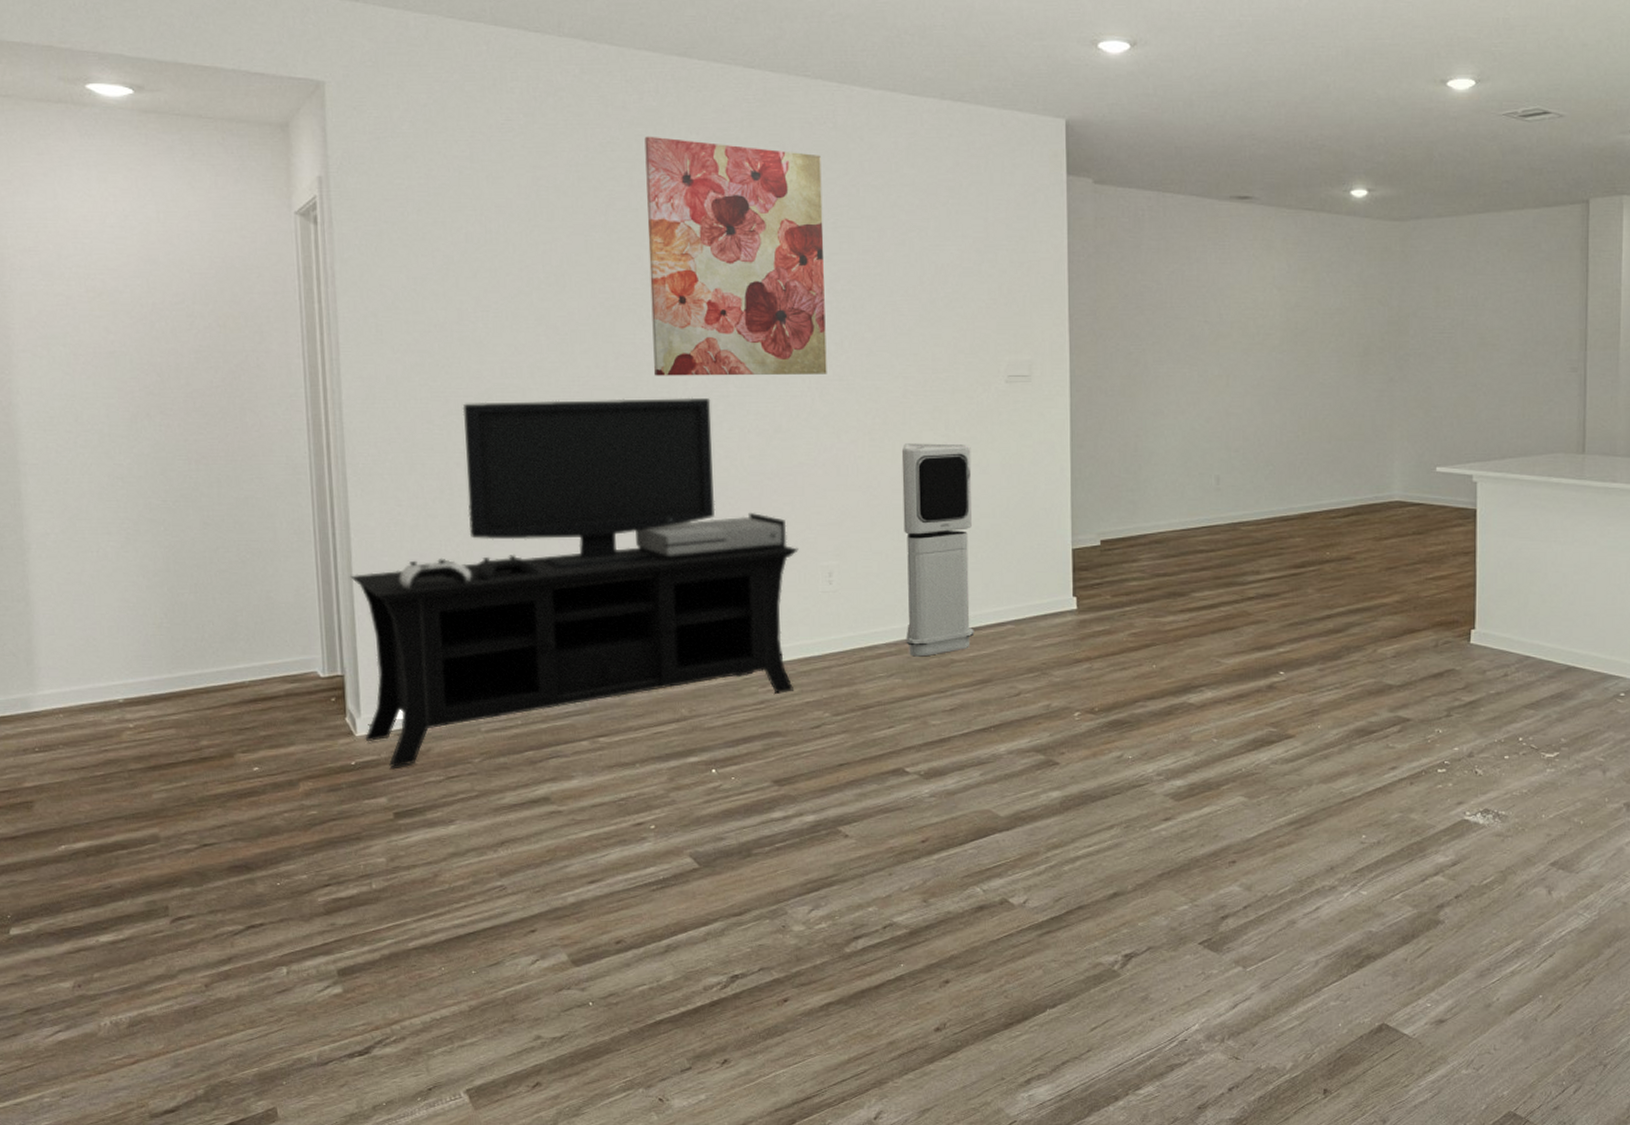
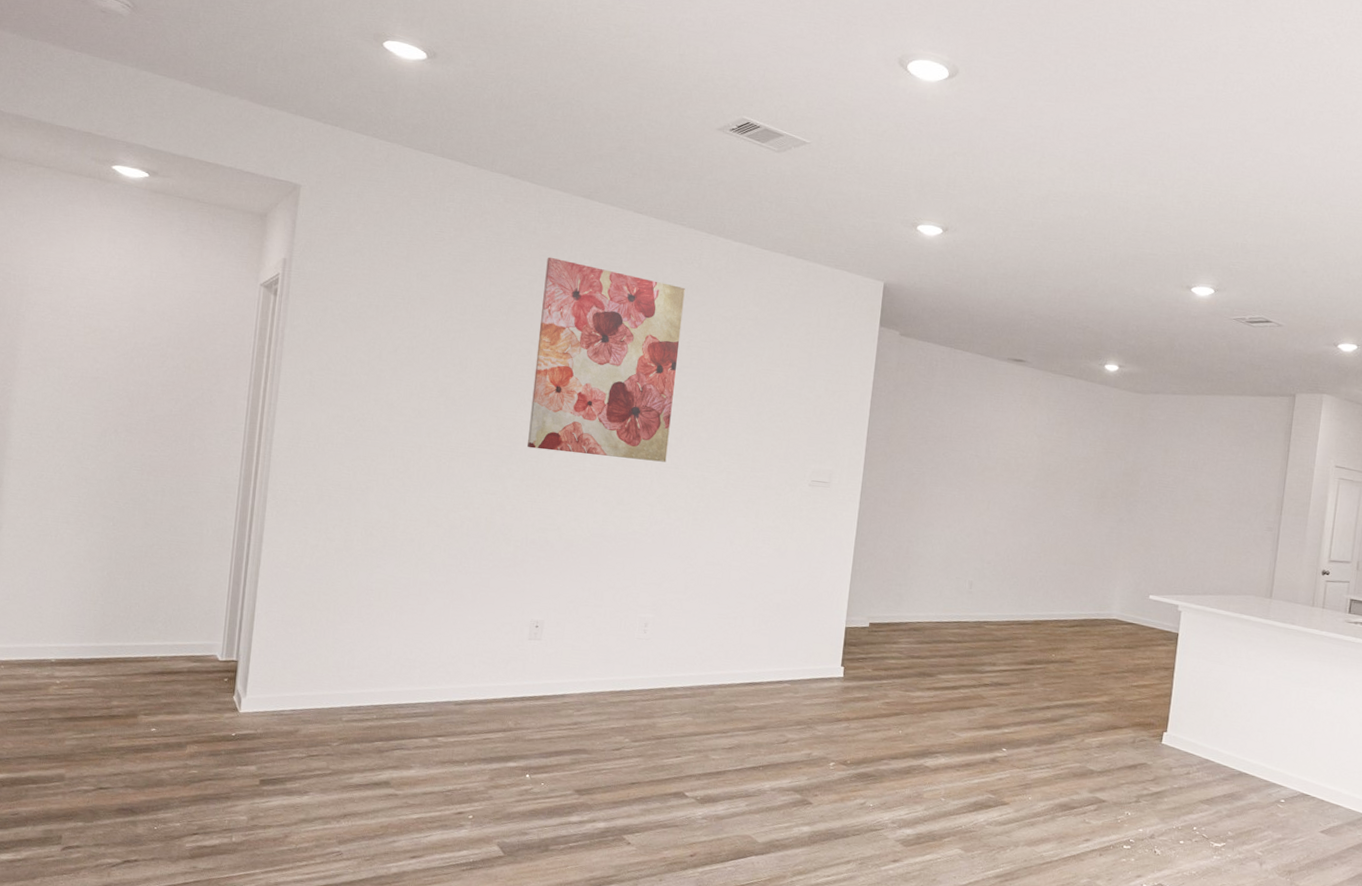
media console: present [350,397,799,768] -> none [246,451,623,743]
air purifier: present [901,443,974,657] -> none [700,525,774,702]

